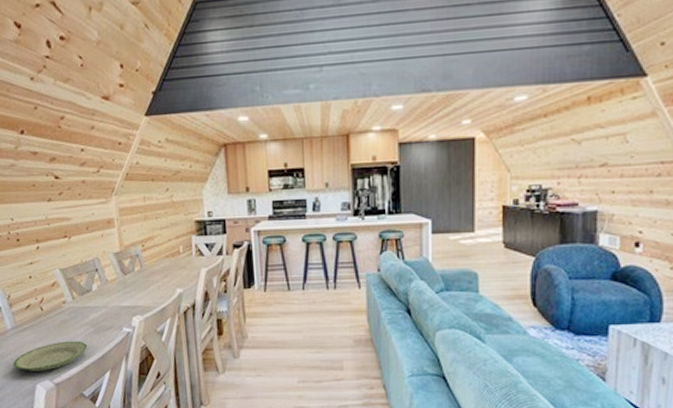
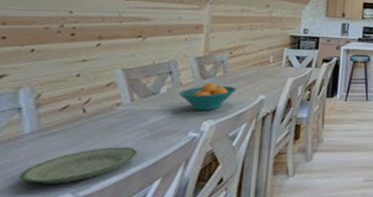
fruit bowl: none [108,277,156,307] -> present [179,82,237,111]

